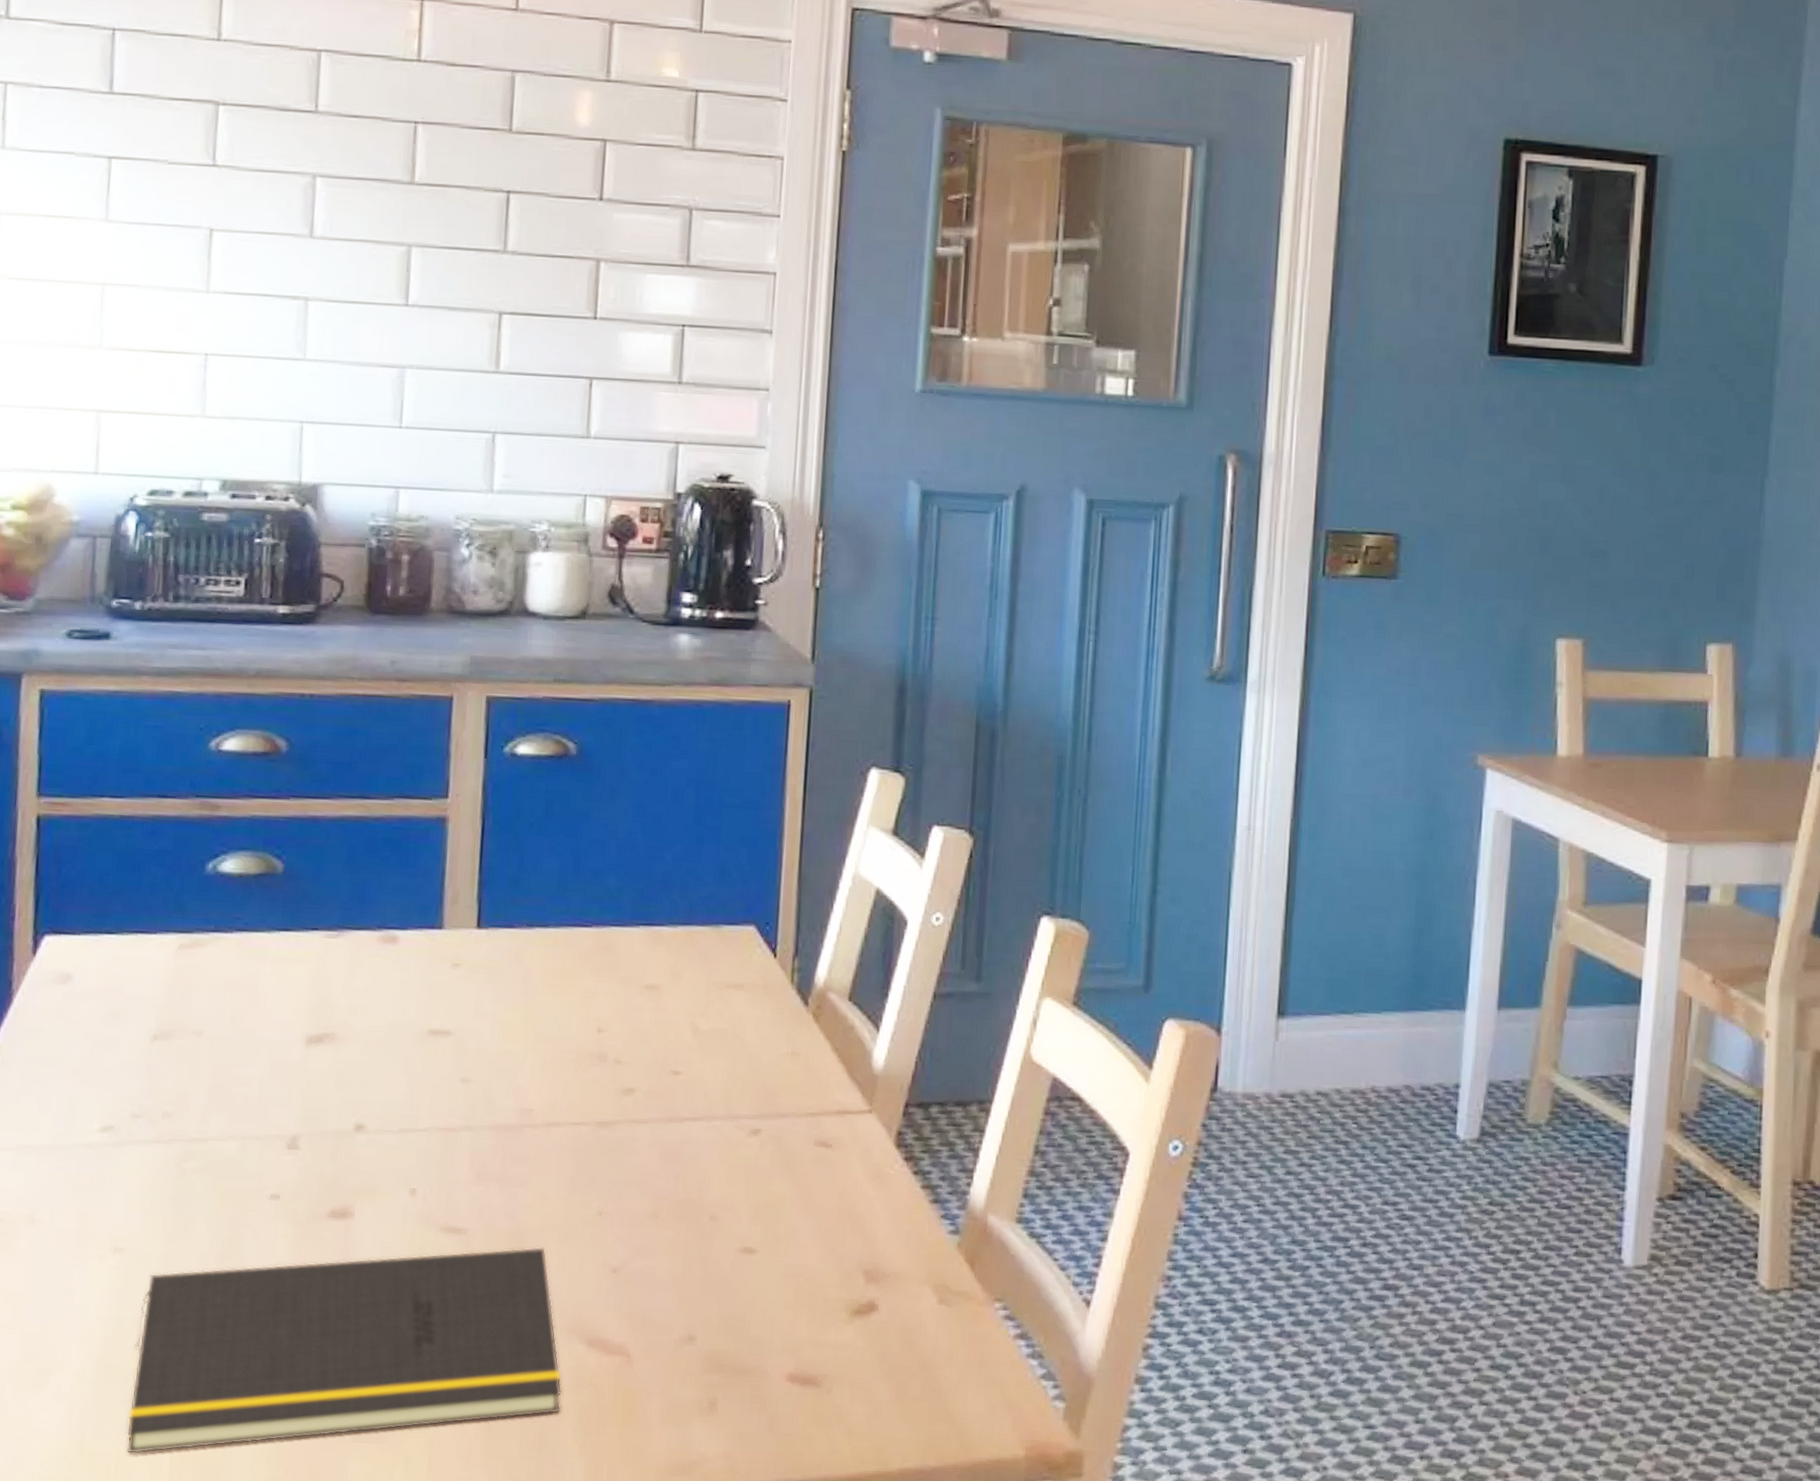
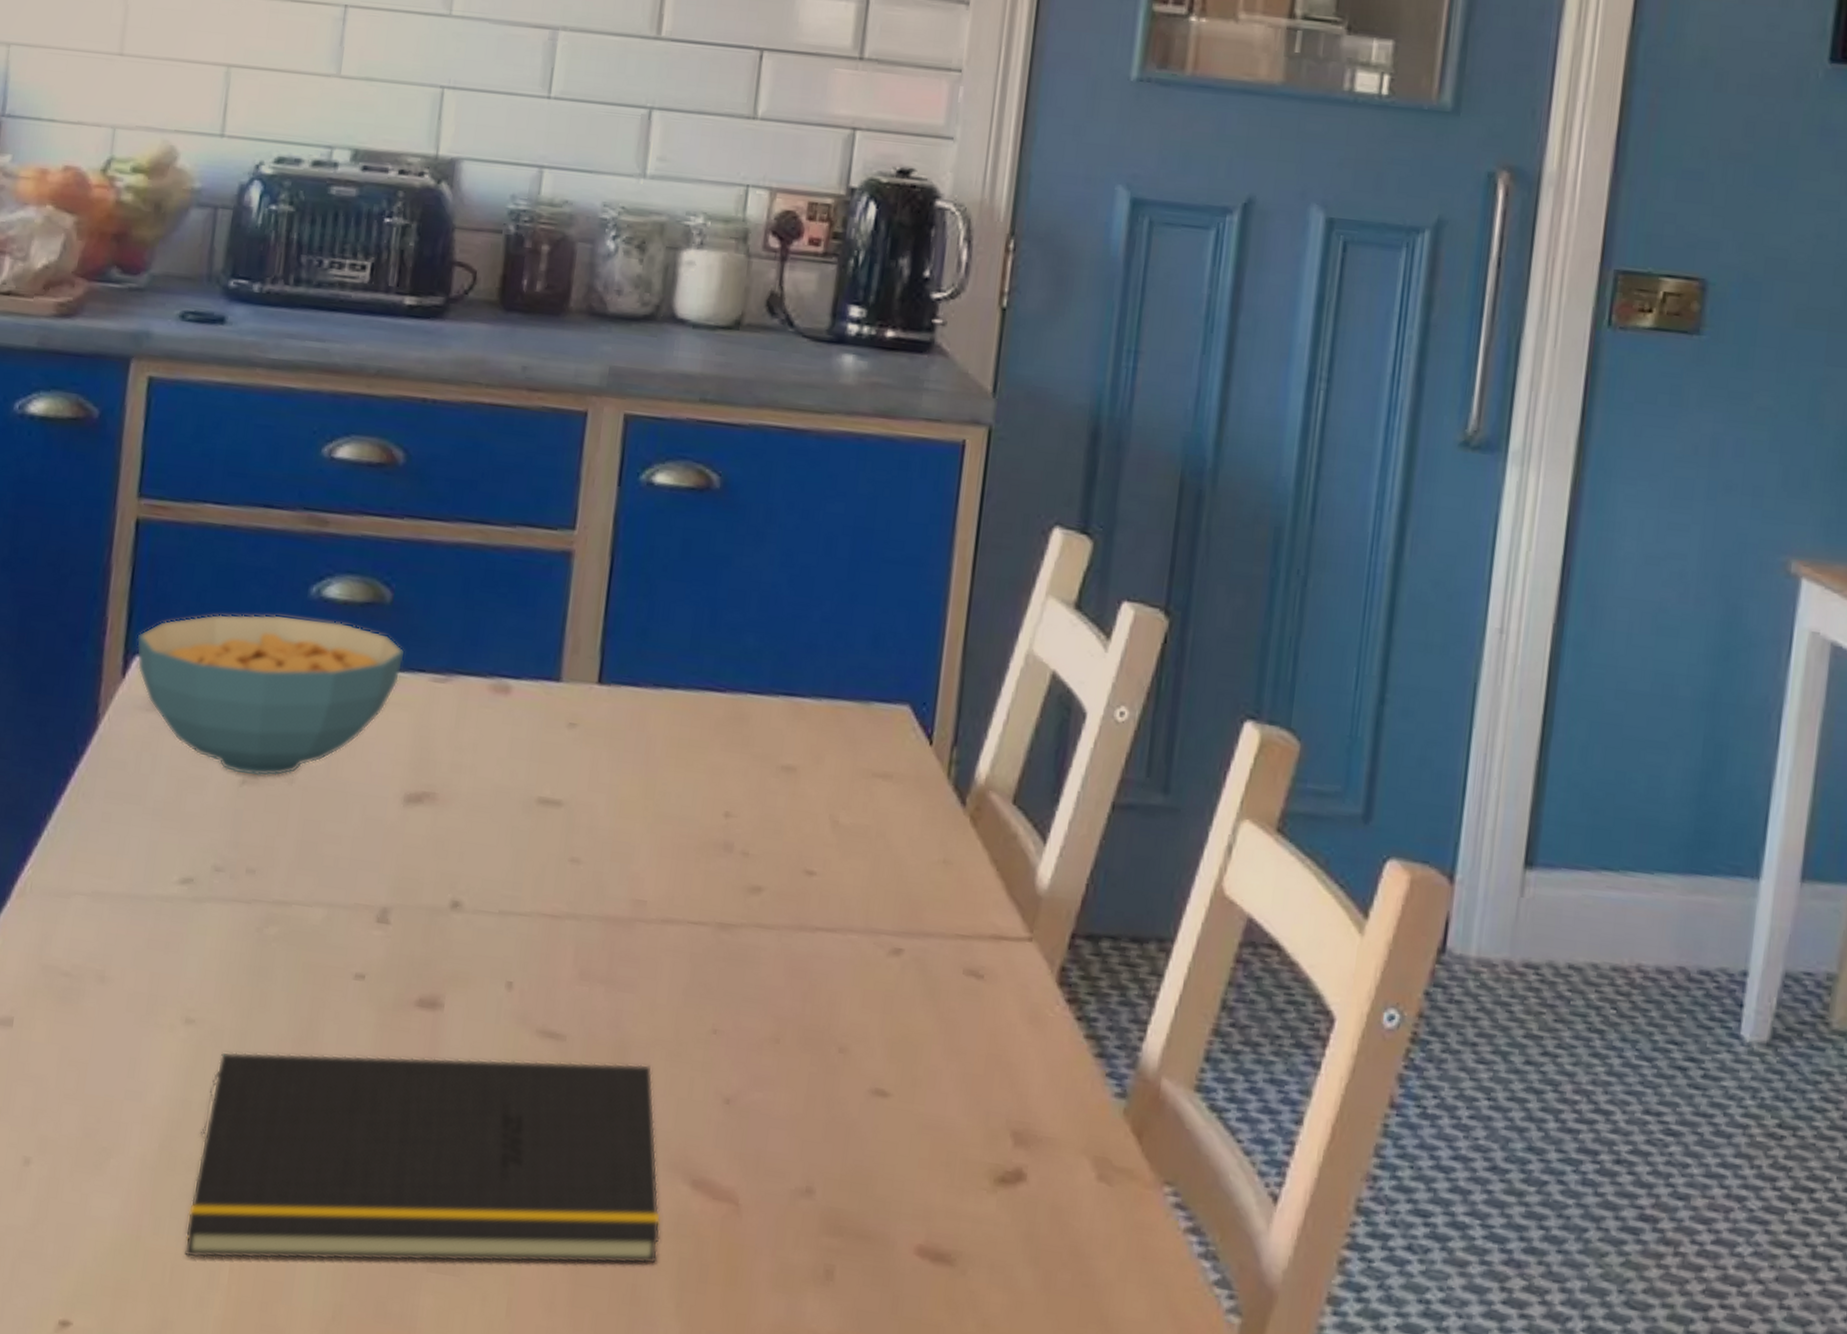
cereal bowl: none [44,890,298,1032] -> present [136,614,405,777]

